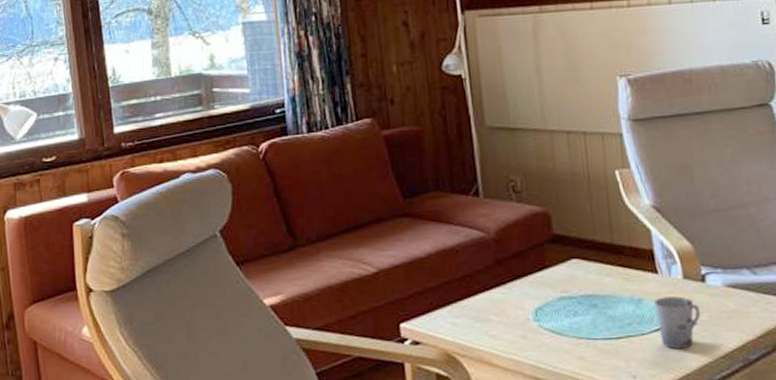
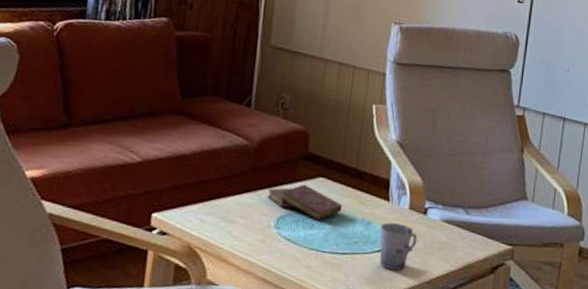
book: none [518,269,605,306] -> present [267,184,342,221]

